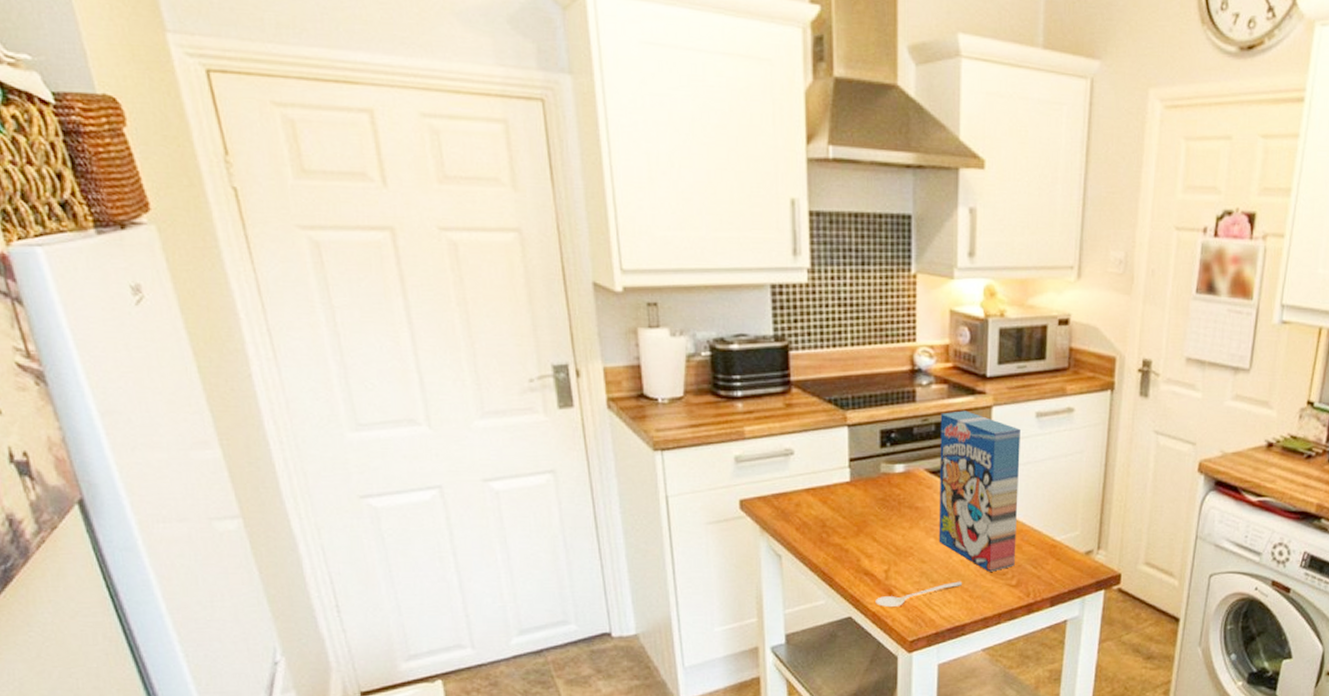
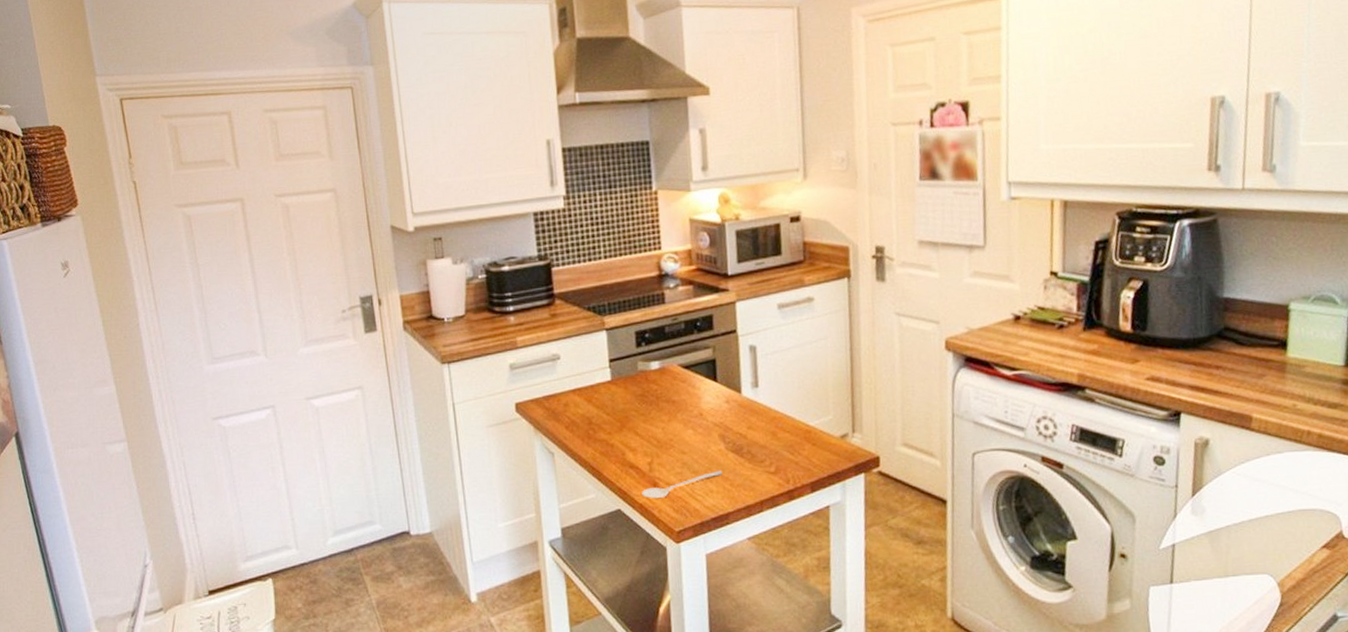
cereal box: present [938,410,1020,572] -> none [688,307,772,460]

